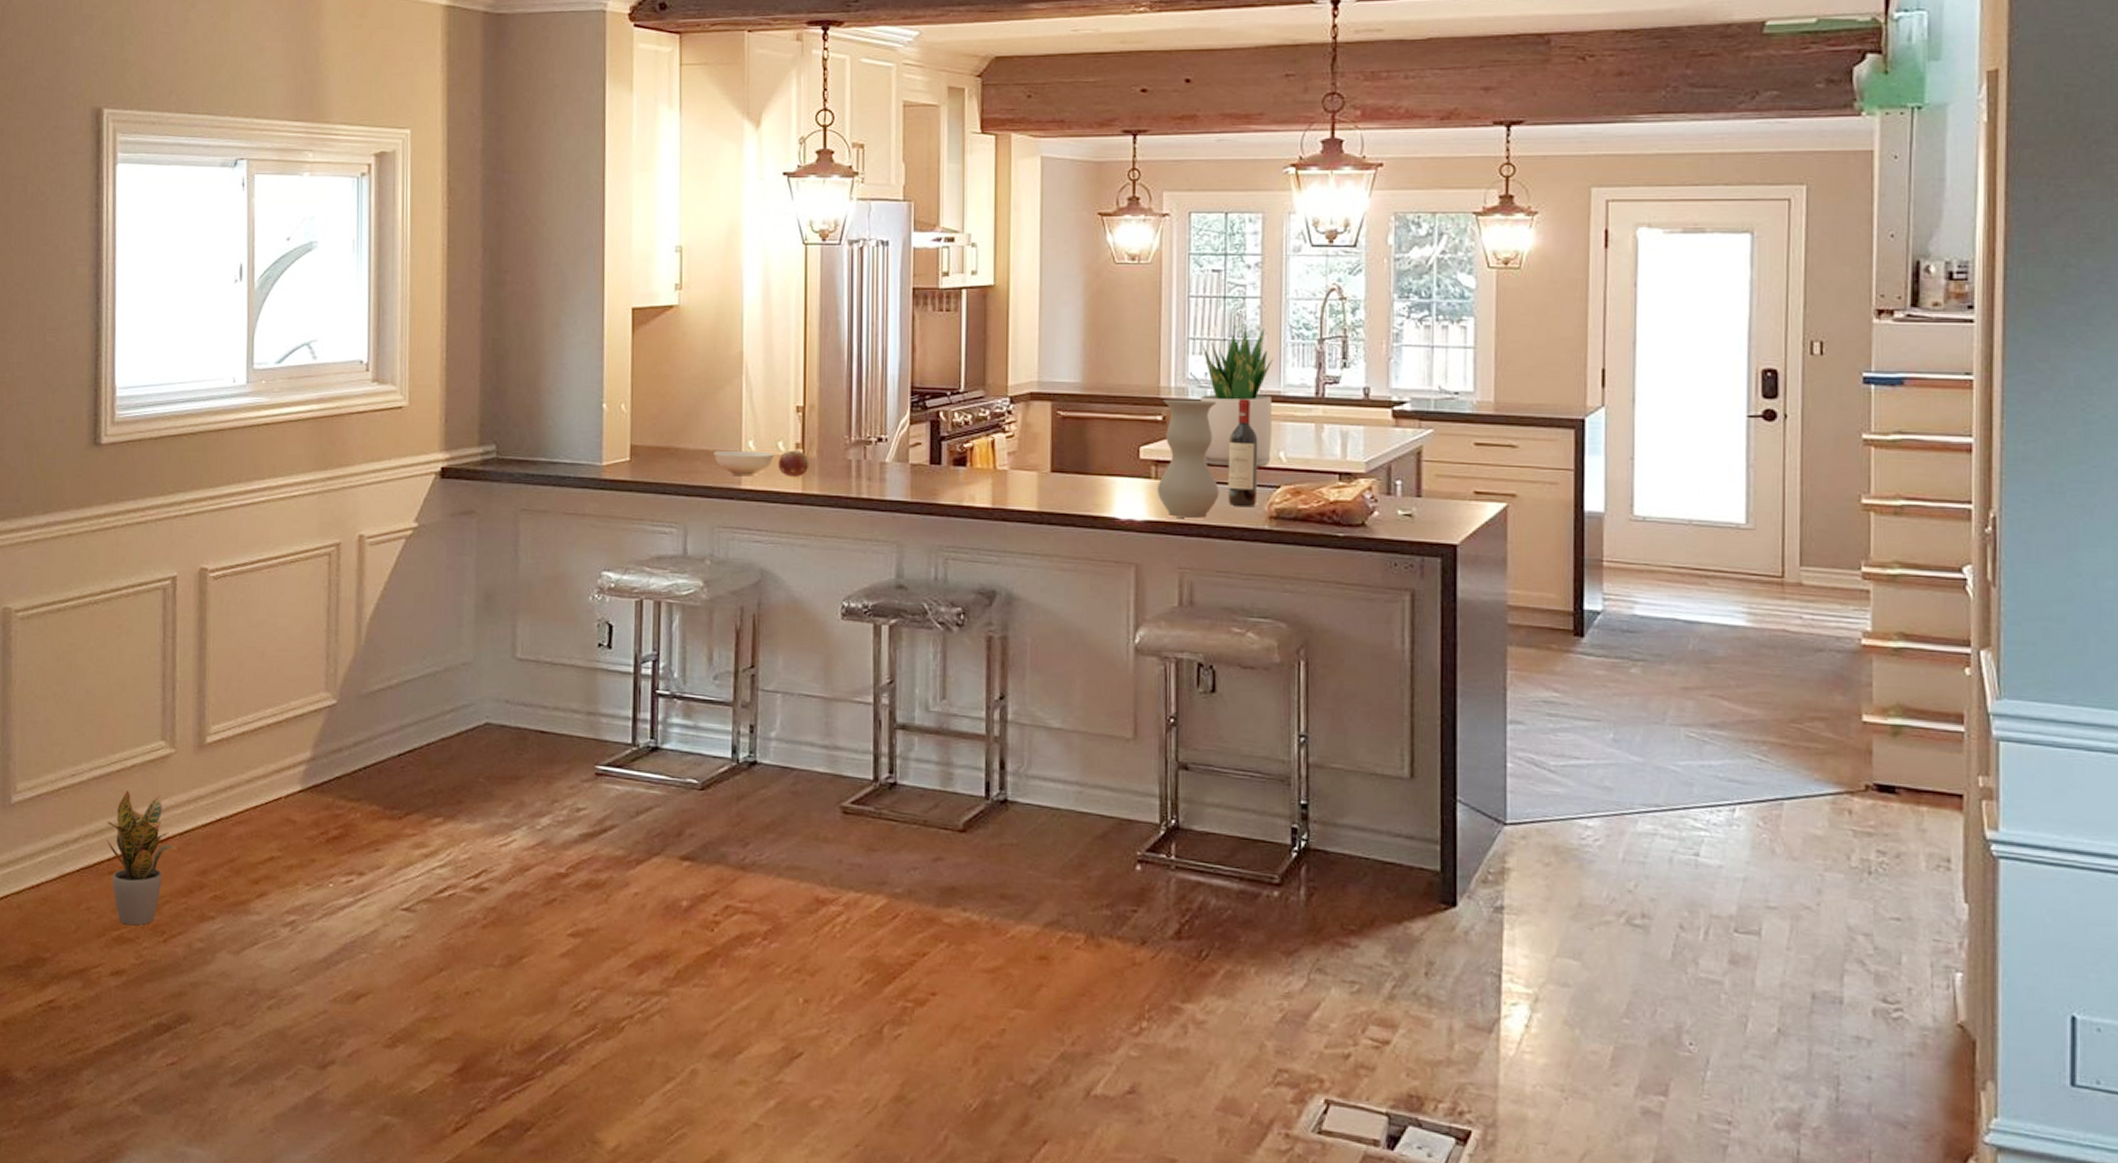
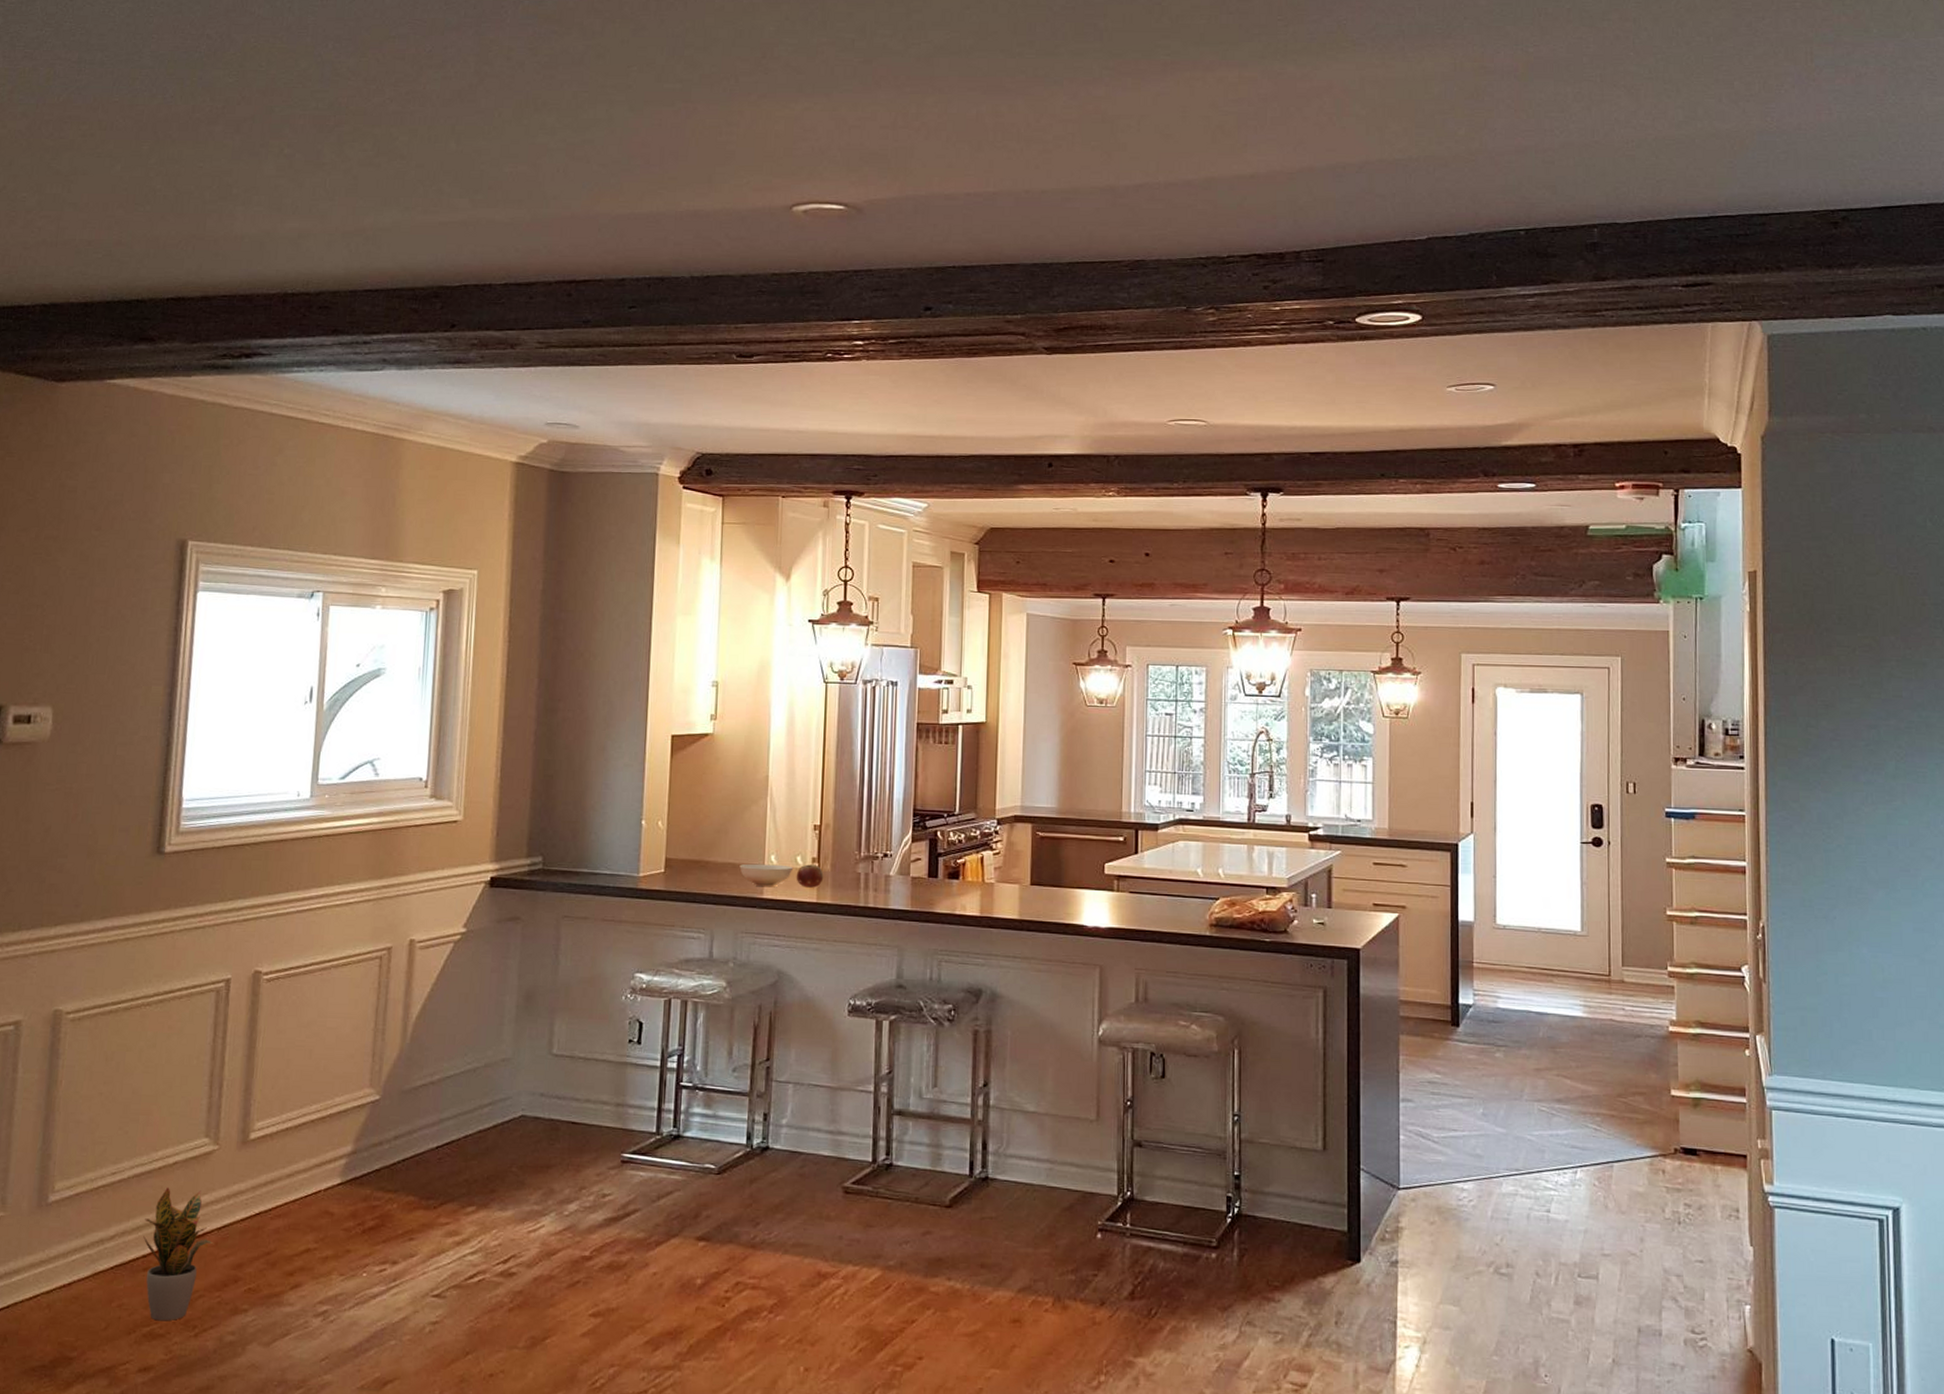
vase: present [1158,399,1220,518] -> none [1119,822,1170,926]
planter: present [1200,327,1273,466] -> none [1154,762,1214,881]
wine bottle: present [1227,399,1258,506] -> none [1176,823,1202,915]

